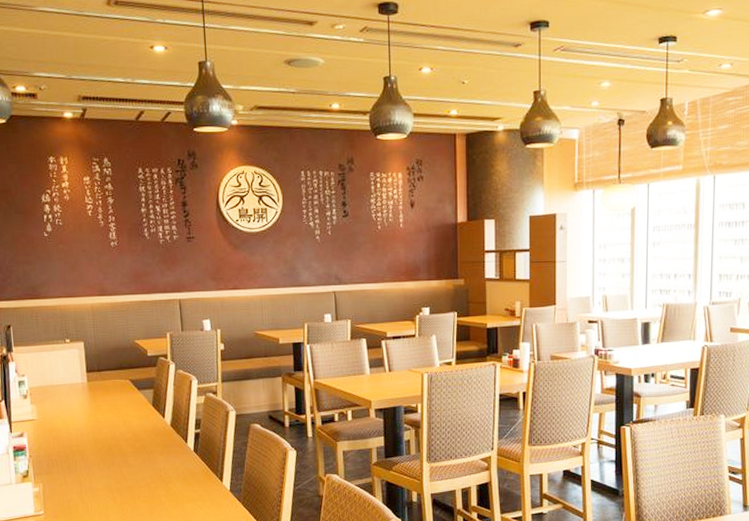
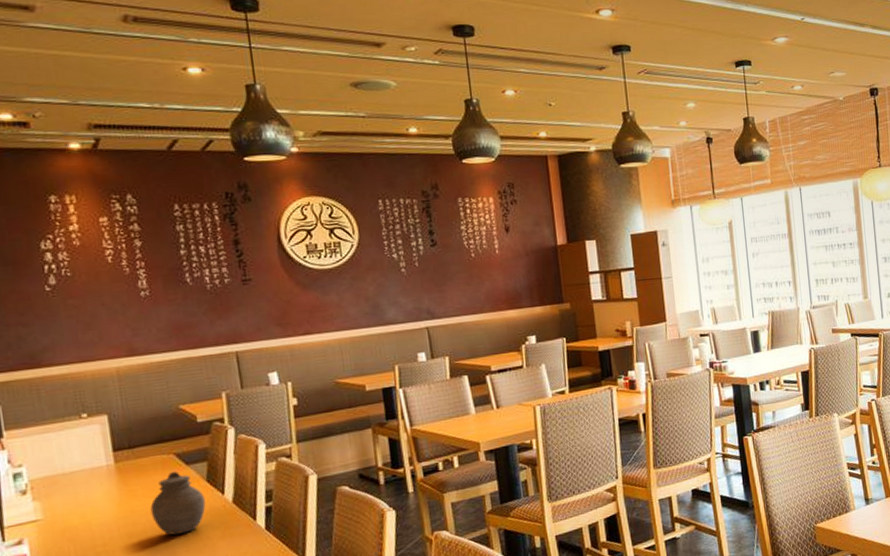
jar: none [111,395,151,446] -> present [150,471,206,536]

